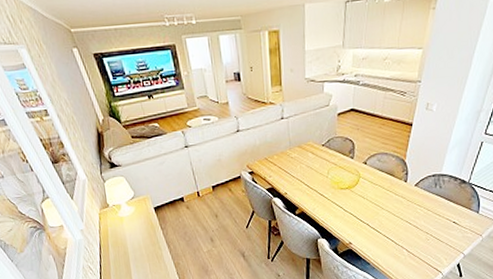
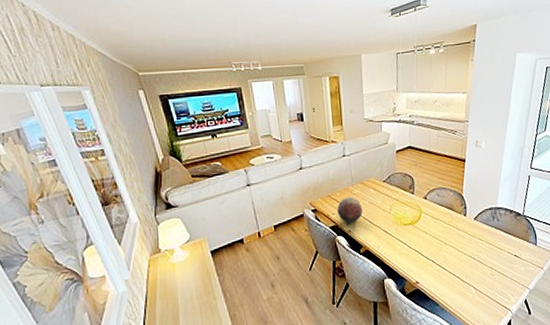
decorative orb: none [274,160,300,186] -> present [337,196,363,223]

